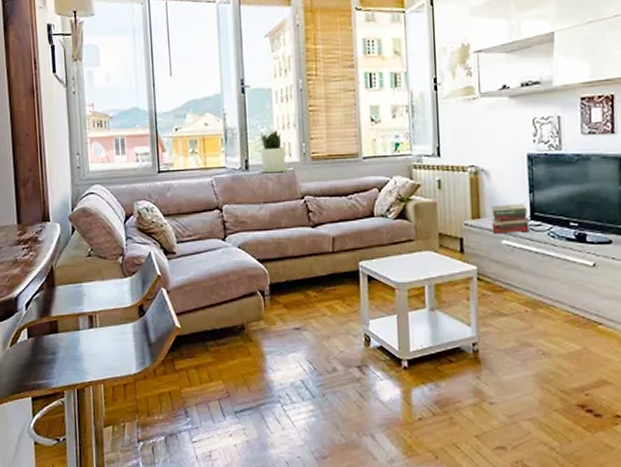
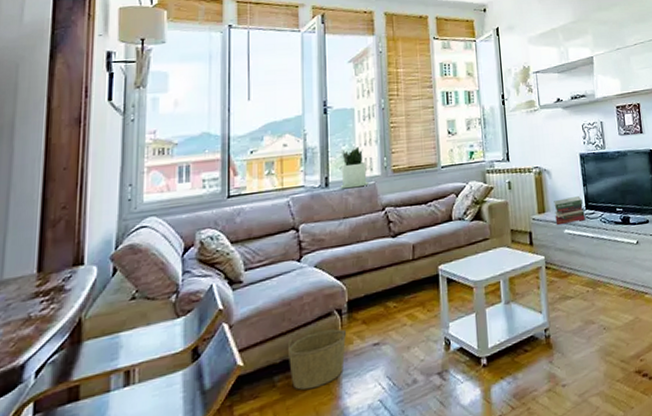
basket: none [217,308,270,359] -> present [287,329,347,390]

